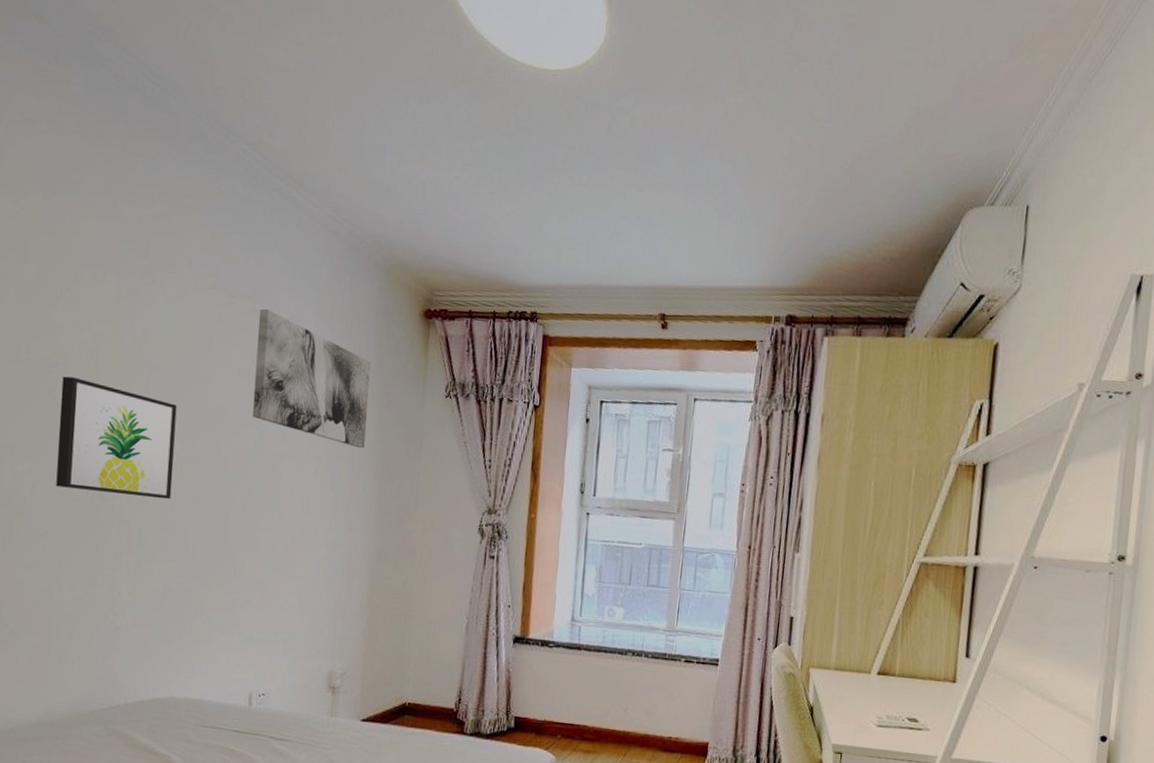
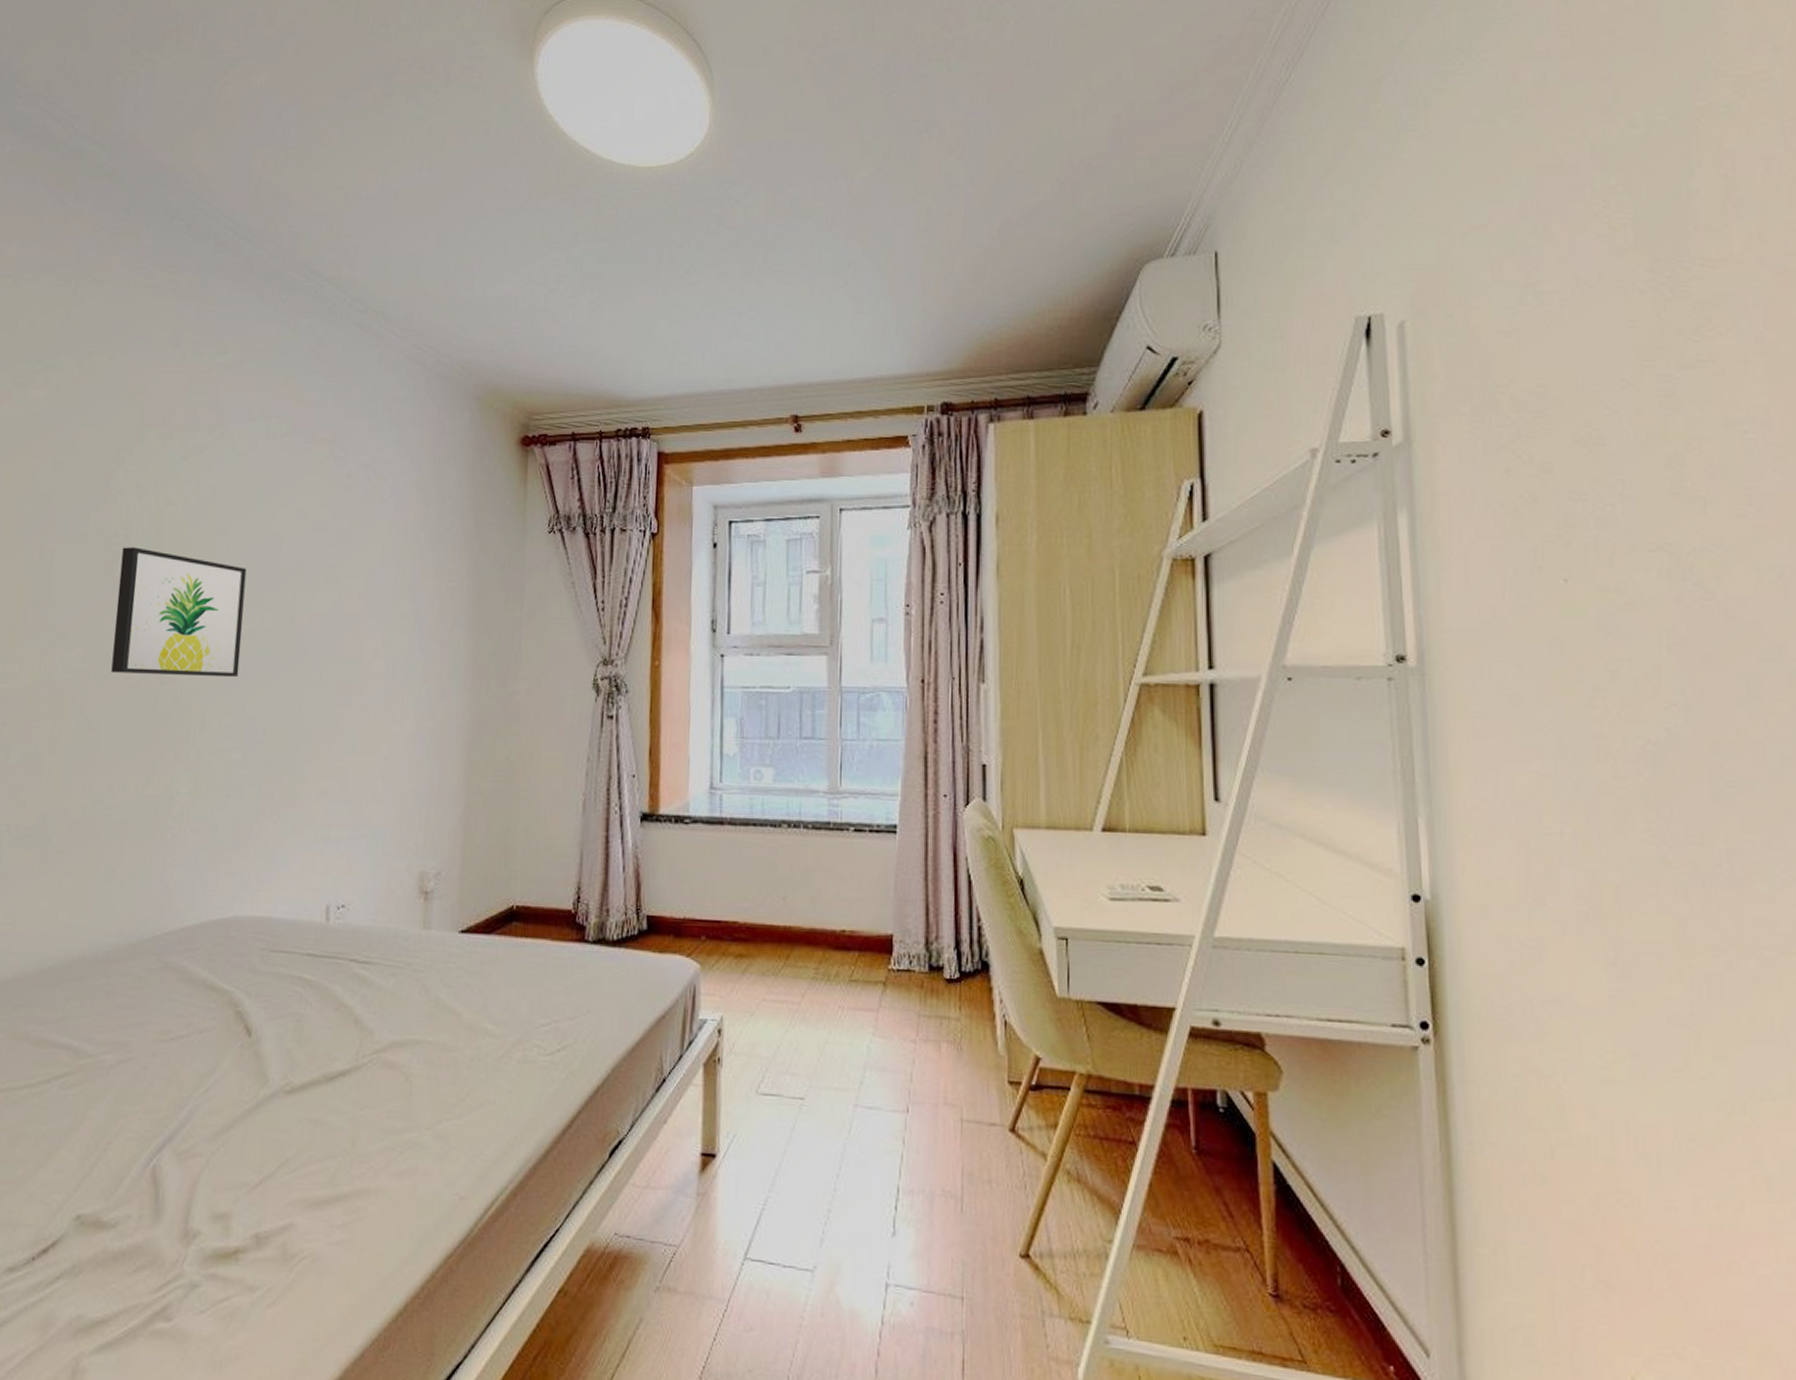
wall art: present [252,309,371,449] -> none [329,453,463,600]

